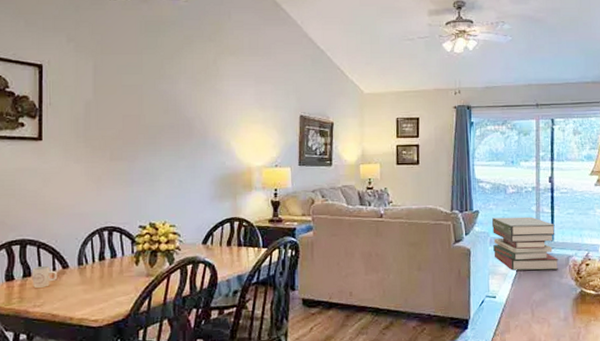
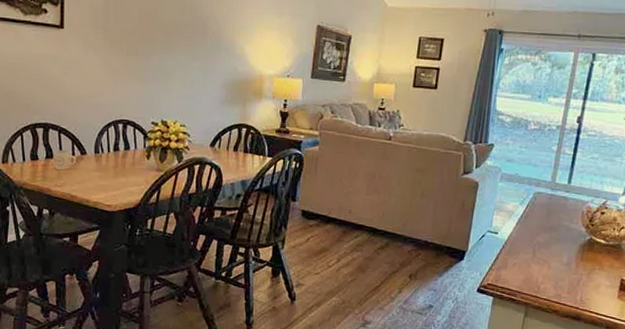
books: present [492,216,559,271] -> none [503,153,575,214]

